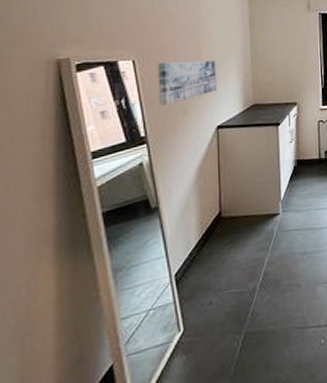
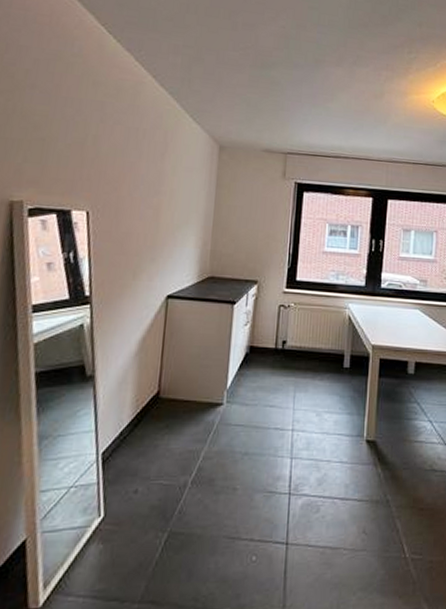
wall art: present [157,60,217,106] -> none [108,217,175,265]

